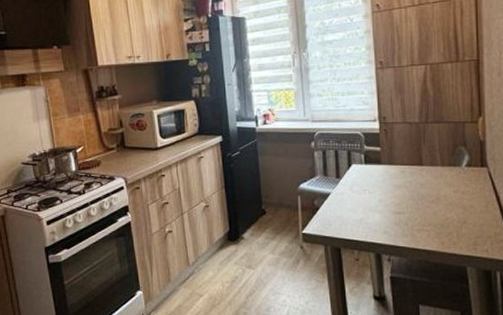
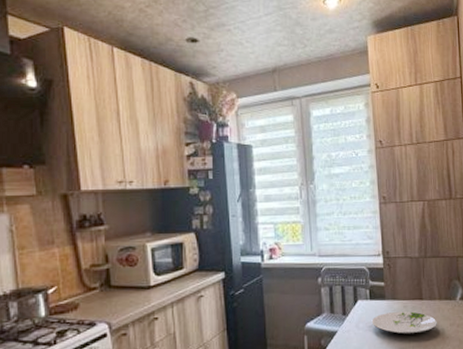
plate: none [366,177,439,199] -> present [371,311,437,335]

